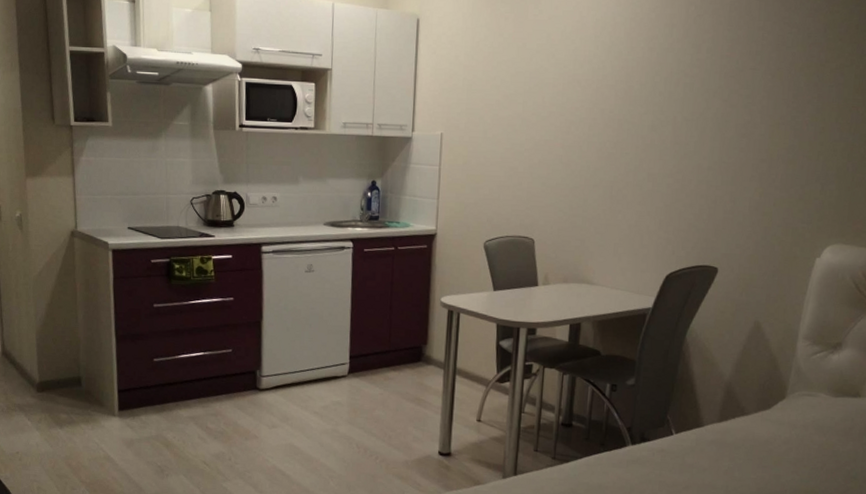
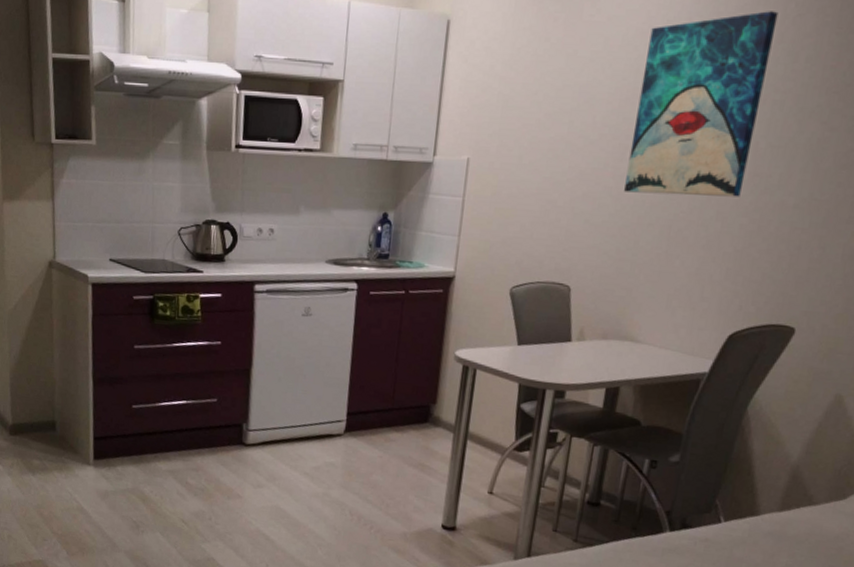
wall art: none [572,12,683,162] -> present [624,11,779,197]

